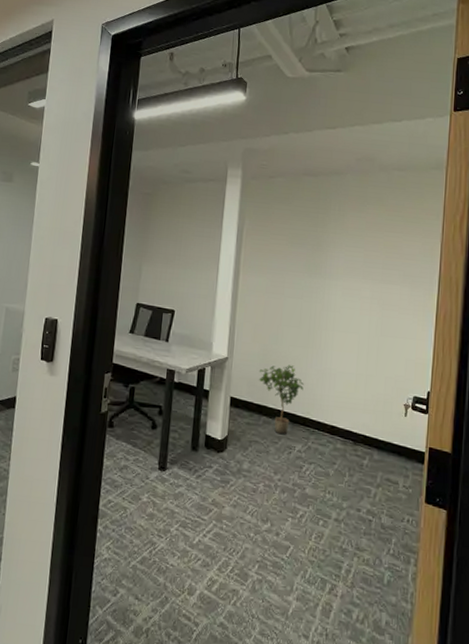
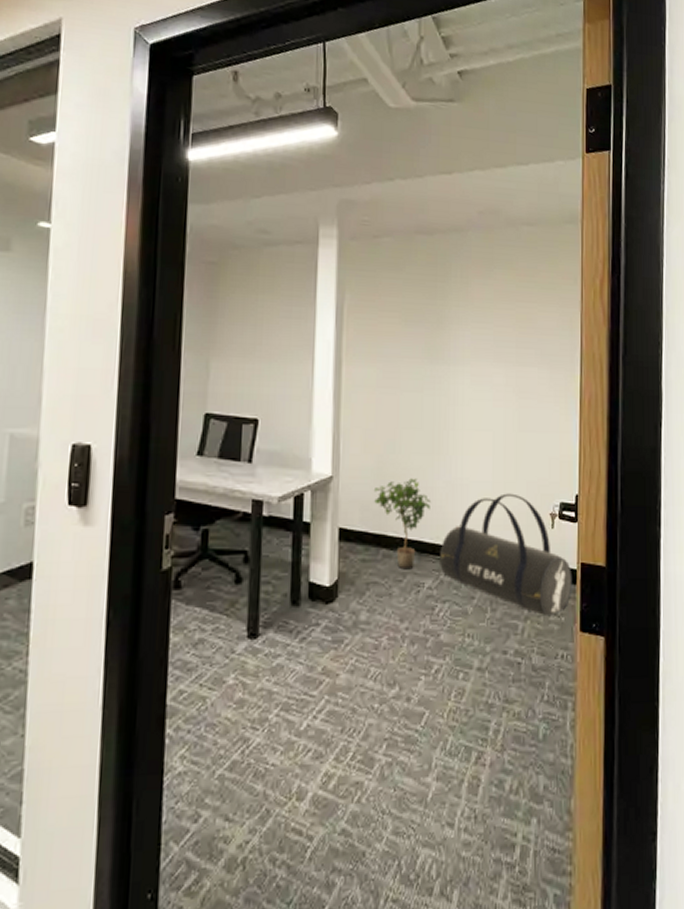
duffel bag: none [308,384,421,487] -> present [440,493,573,617]

